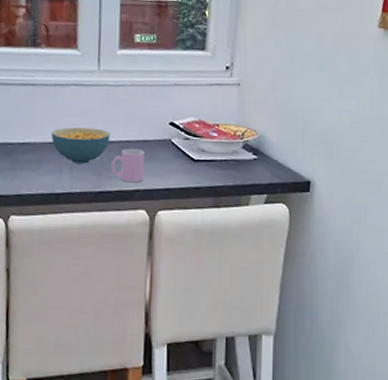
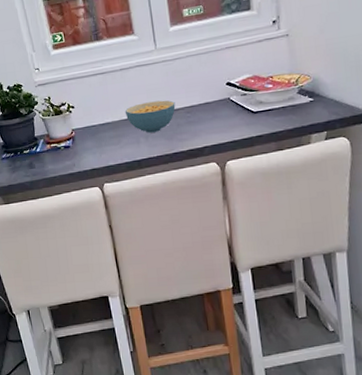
cup: present [111,148,144,183] -> none [180,111,210,142]

